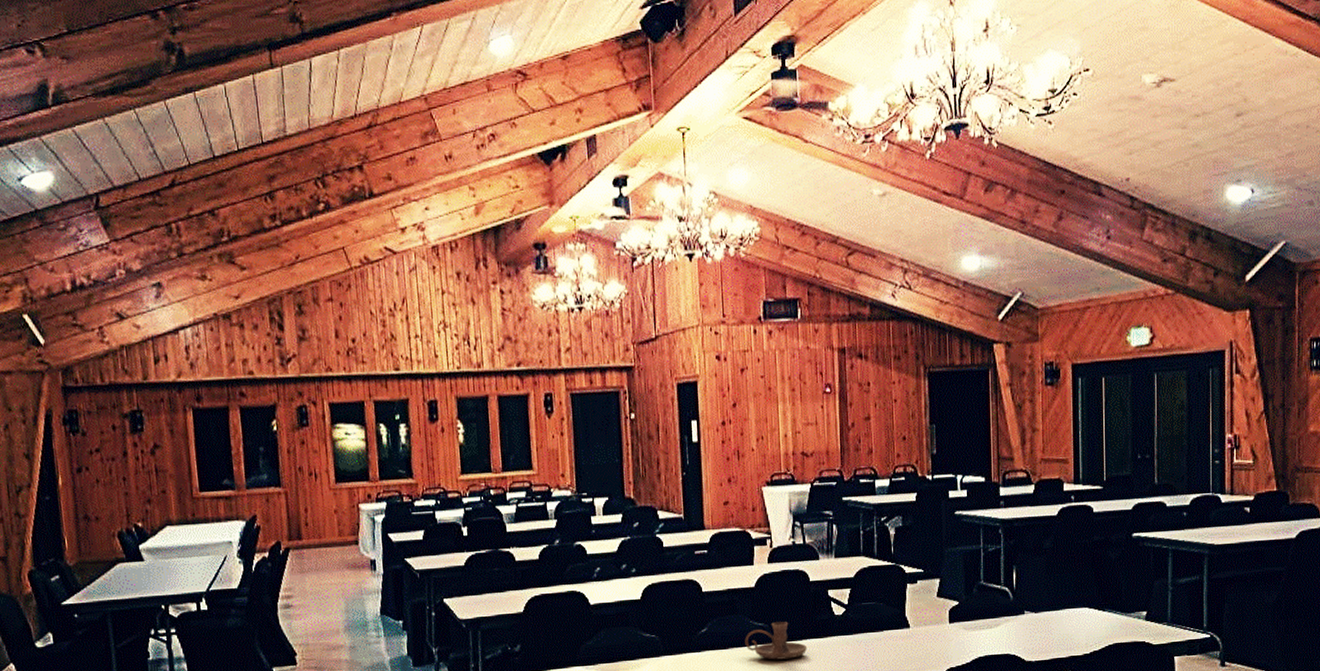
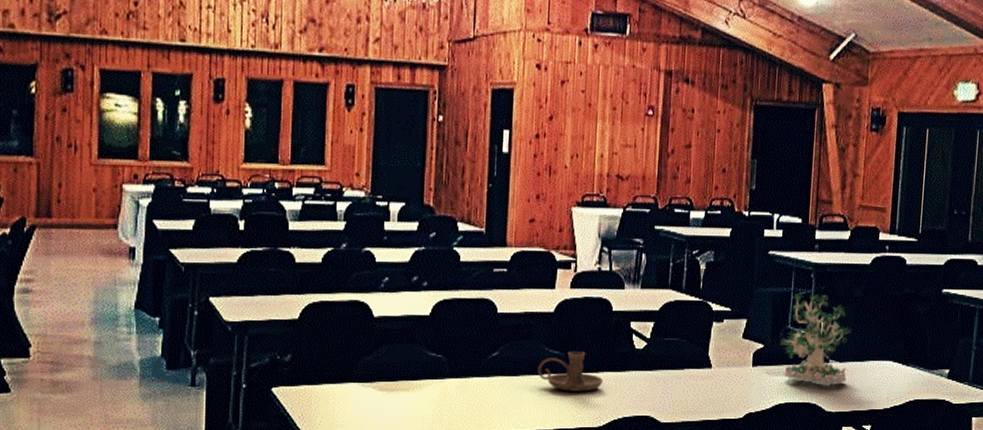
plant: none [974,548,1044,637] -> present [779,293,852,386]

